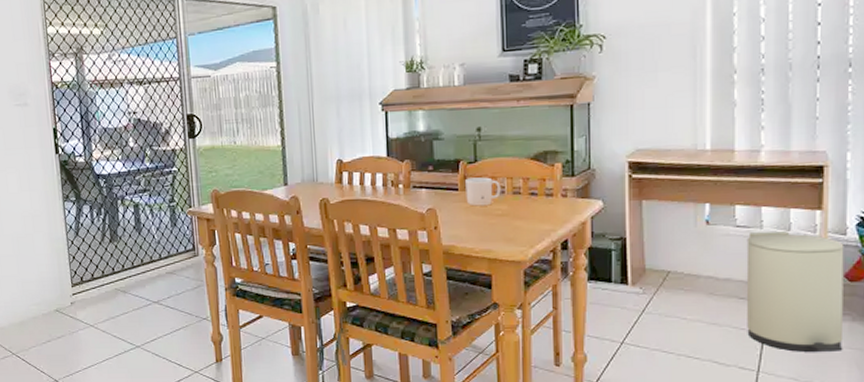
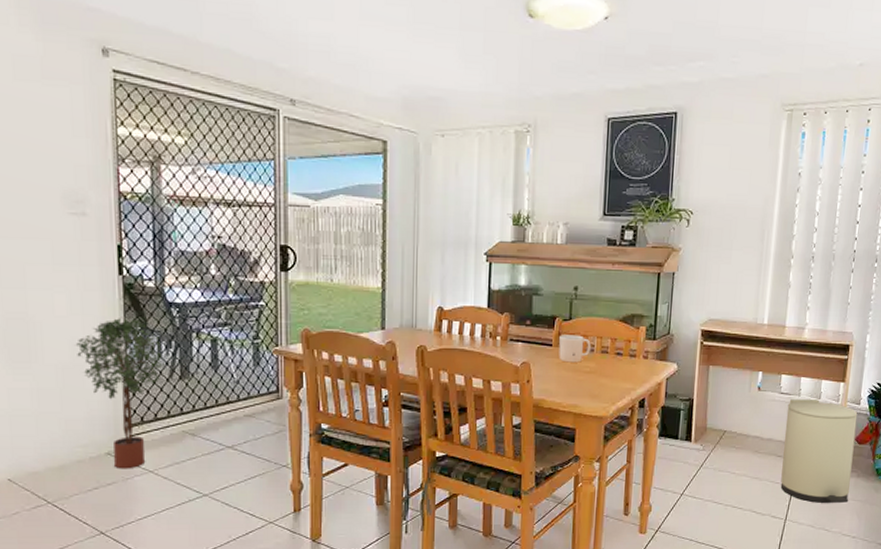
potted tree: none [25,191,97,324] -> present [75,318,164,469]

